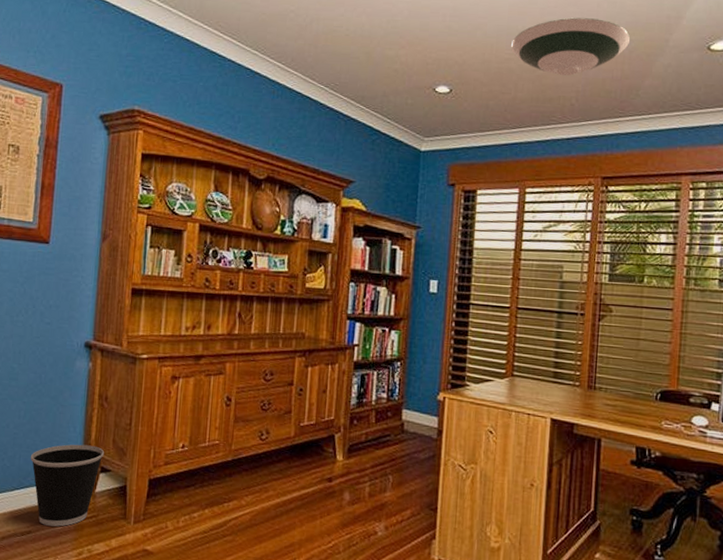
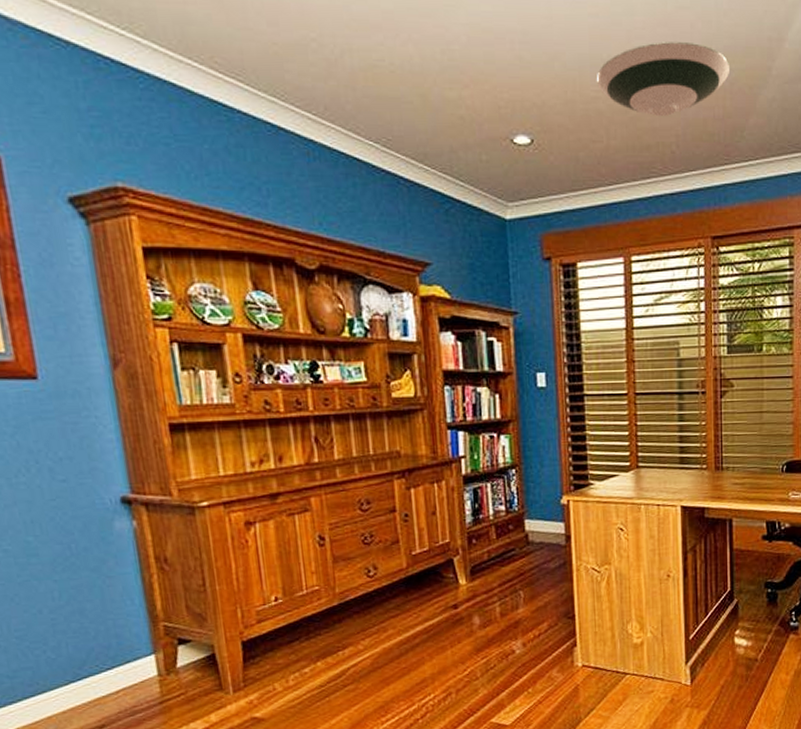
wastebasket: present [31,444,105,527] -> none [81,616,179,715]

